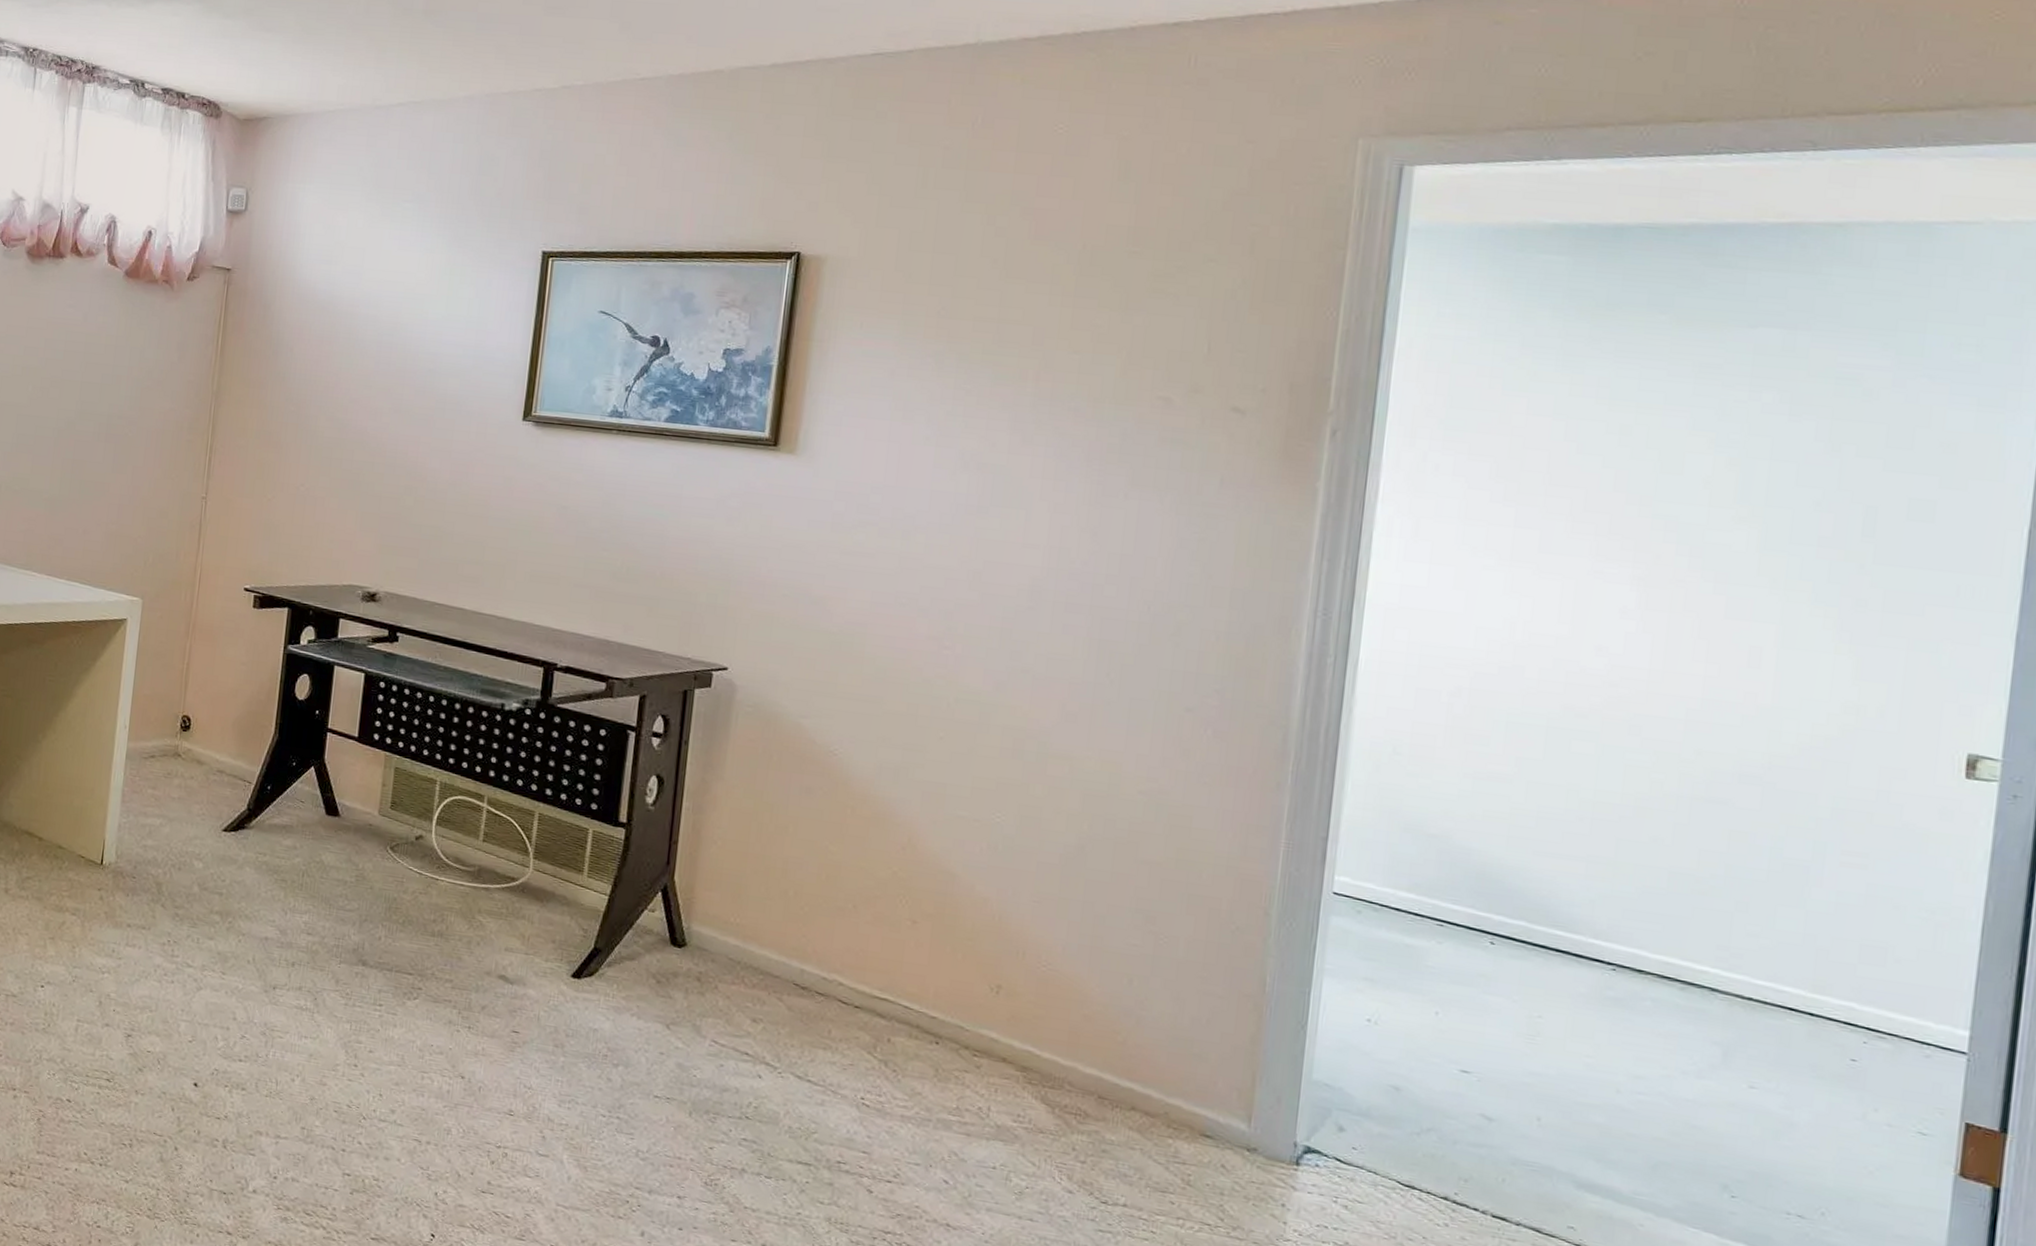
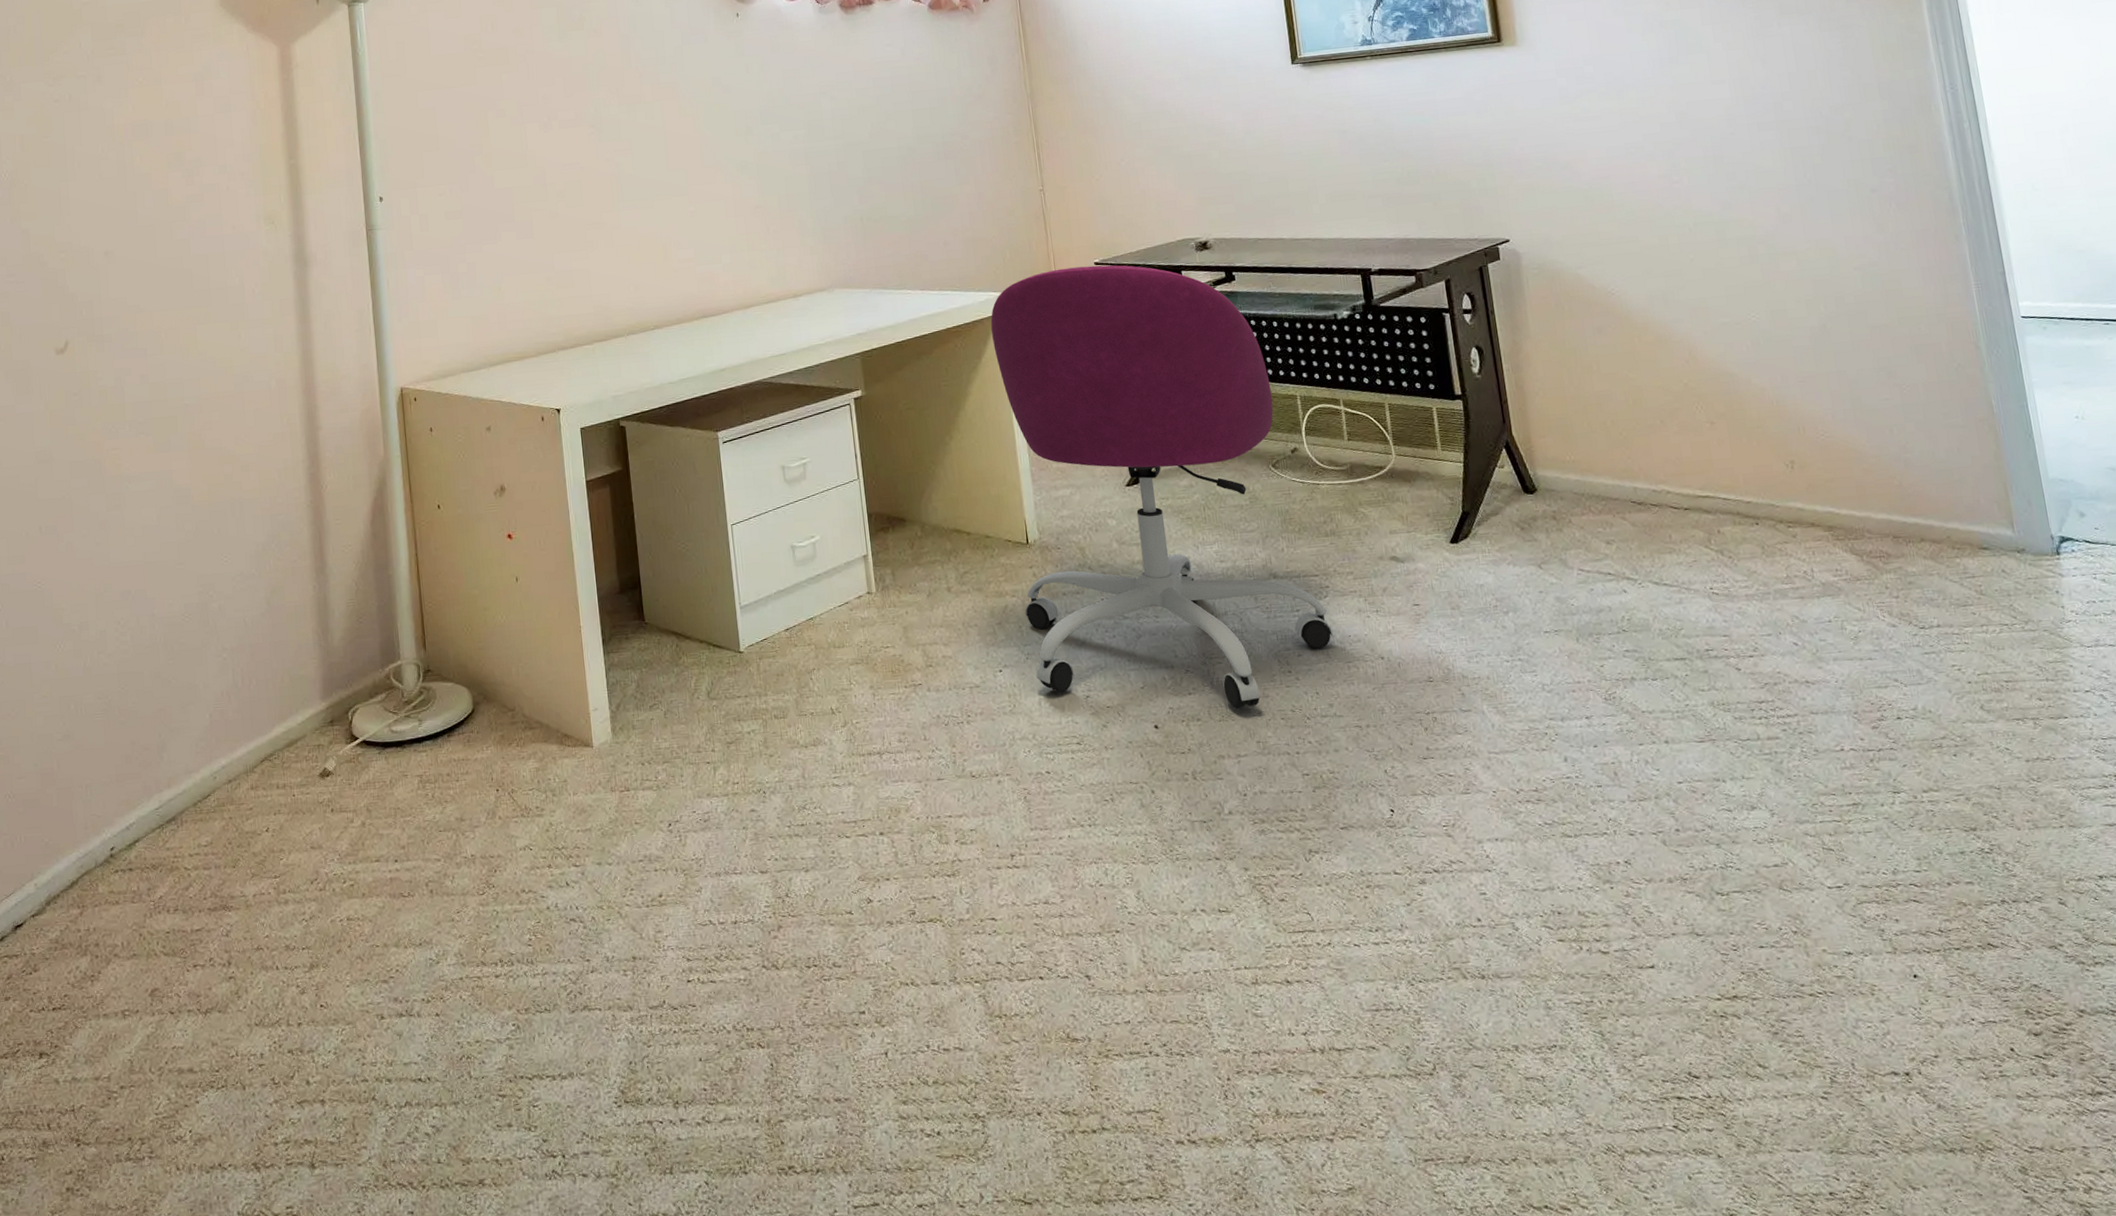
office chair: none [79,585,415,1091] -> present [990,265,1334,709]

